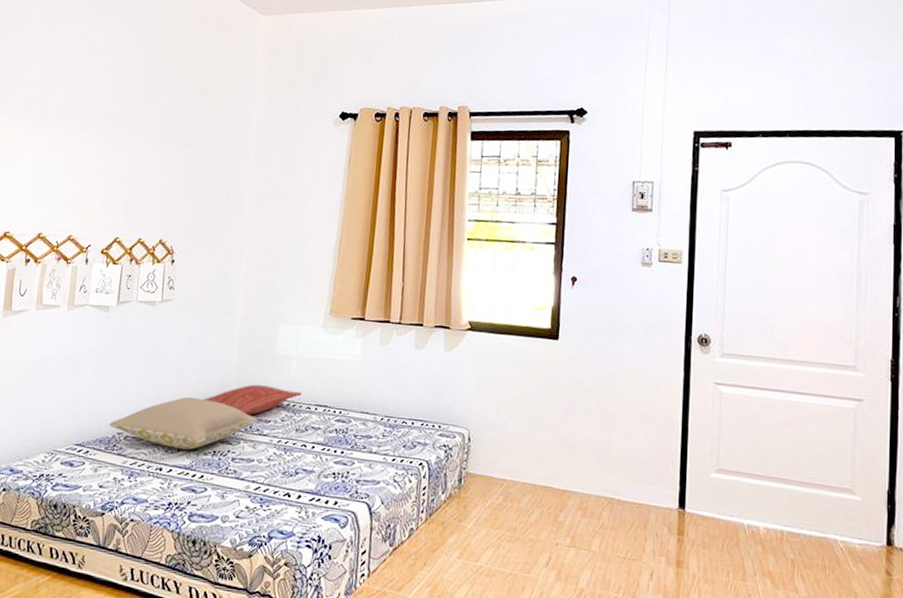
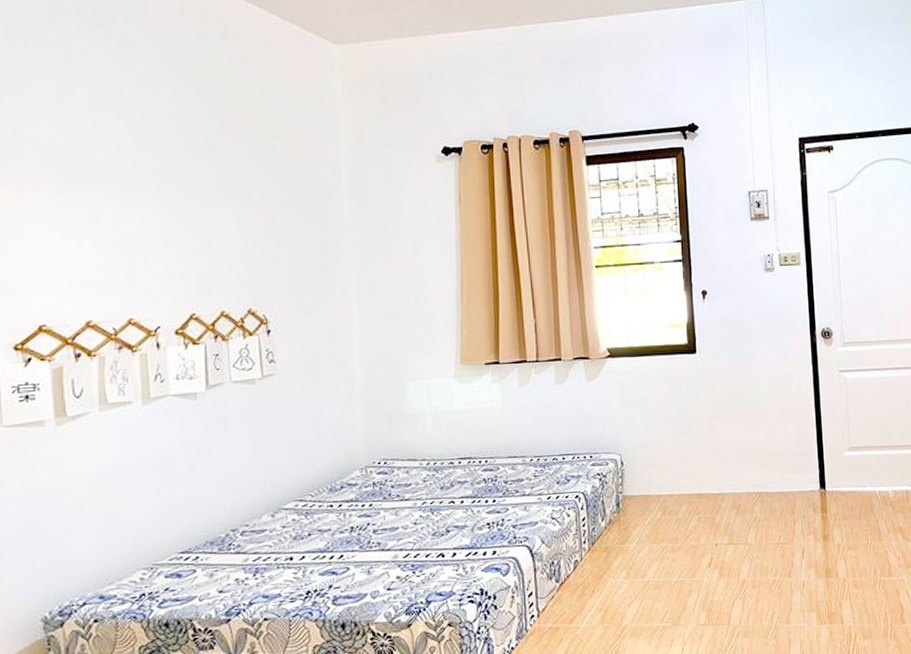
pillow: present [109,396,258,450] -> none [219,475,397,534]
pillow: present [203,384,302,415] -> none [329,448,442,483]

